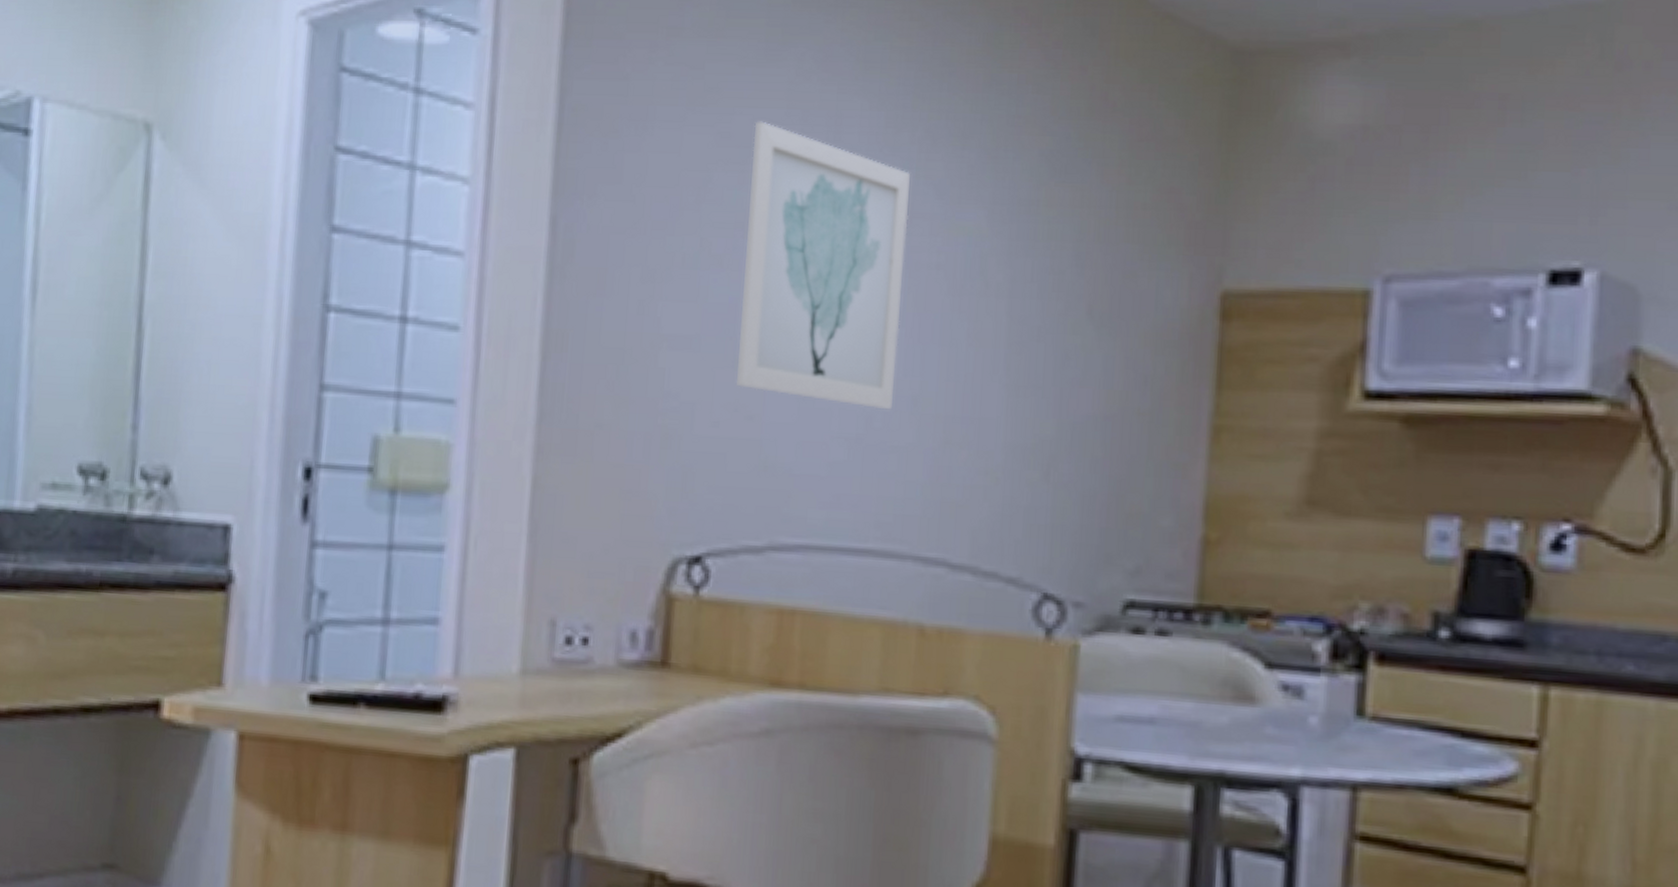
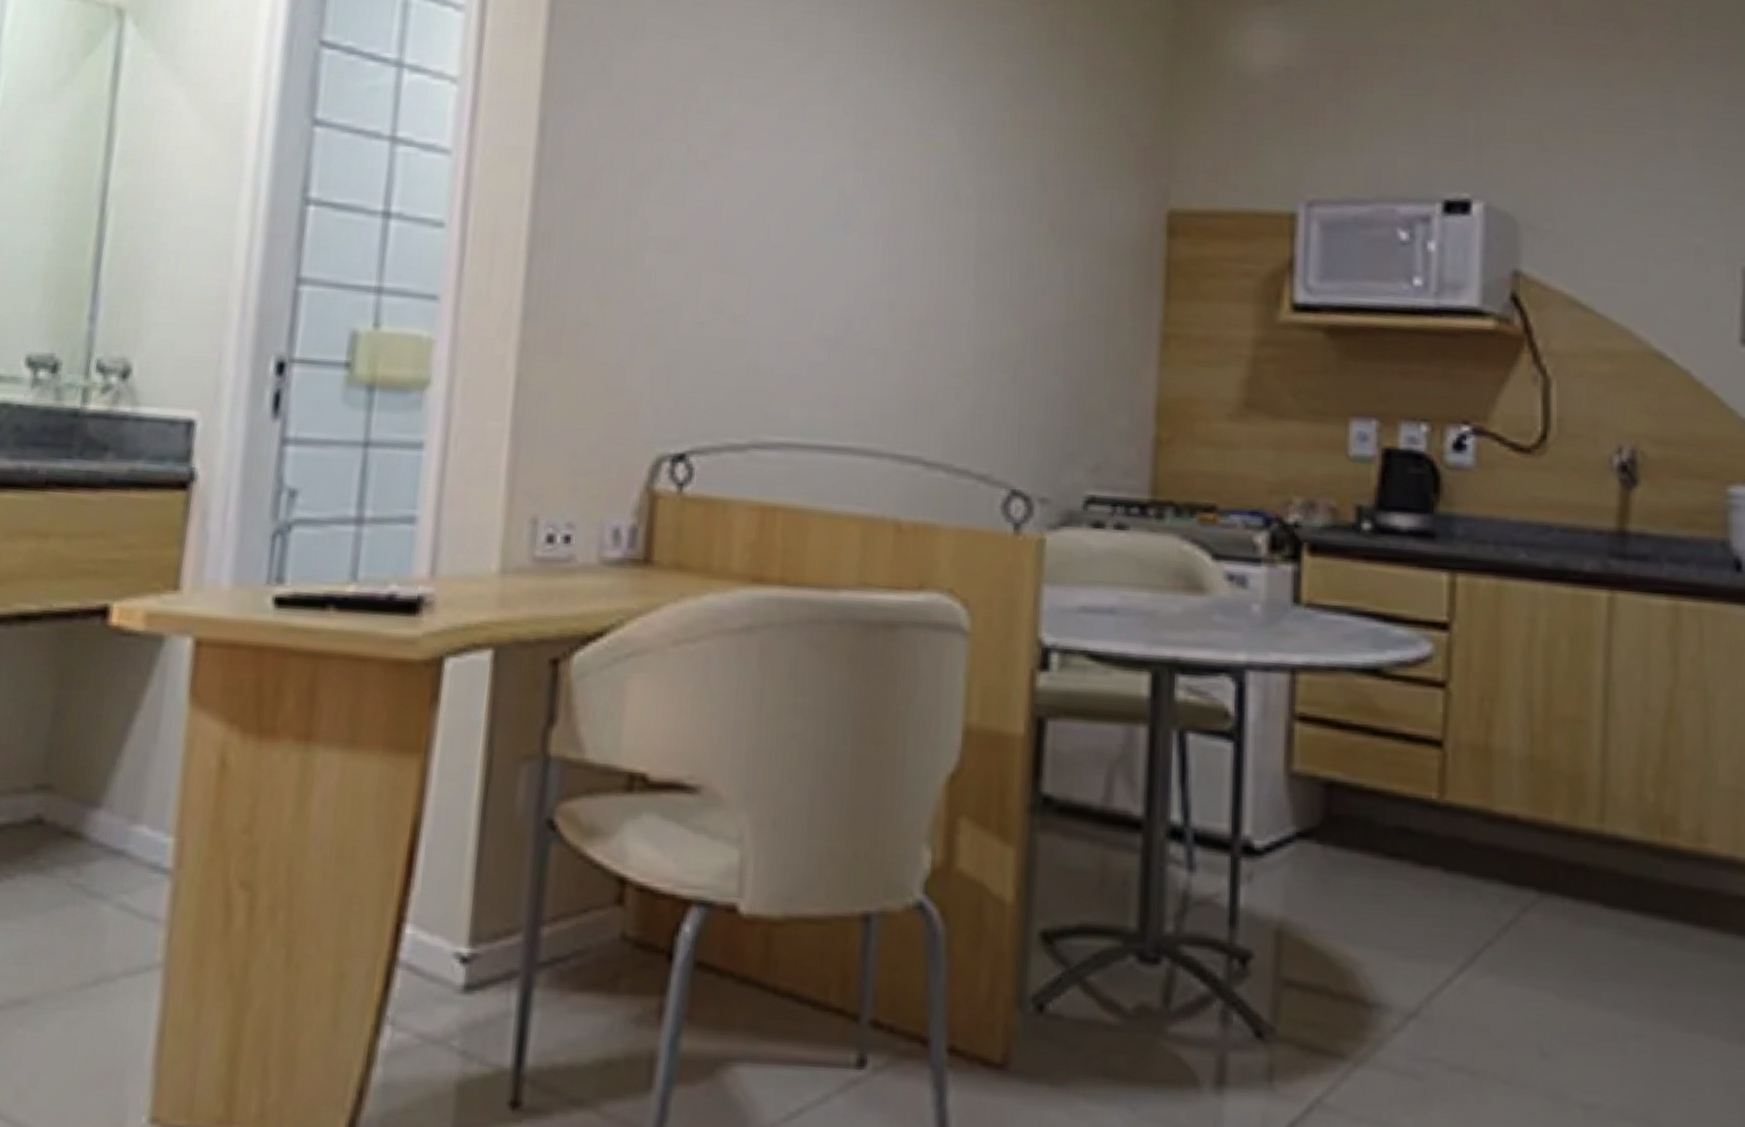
wall art: present [737,121,910,410] -> none [721,36,887,314]

